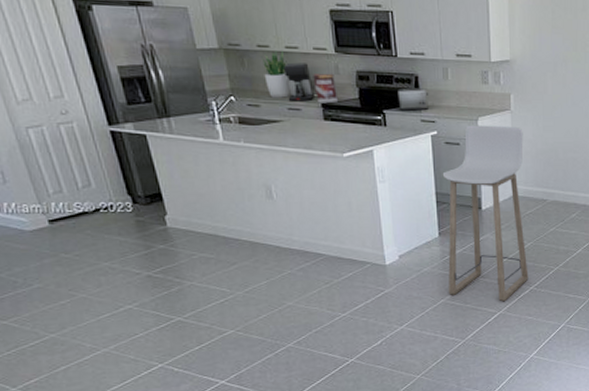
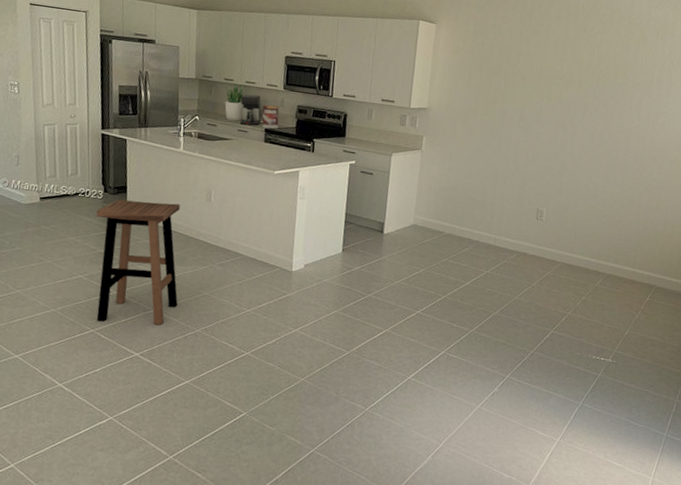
bar stool: none [130,206,259,354] -> present [96,199,180,326]
toaster: present [397,88,429,112] -> none [327,122,354,143]
bar stool: present [442,125,529,302] -> none [342,158,430,321]

